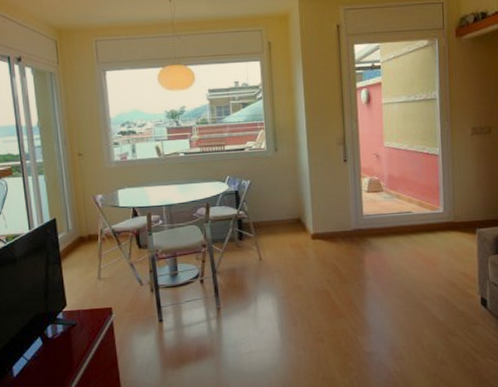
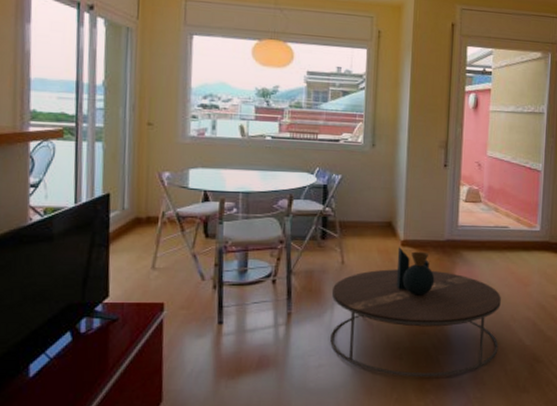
coffee table: none [253,240,414,357] -> present [330,247,501,378]

